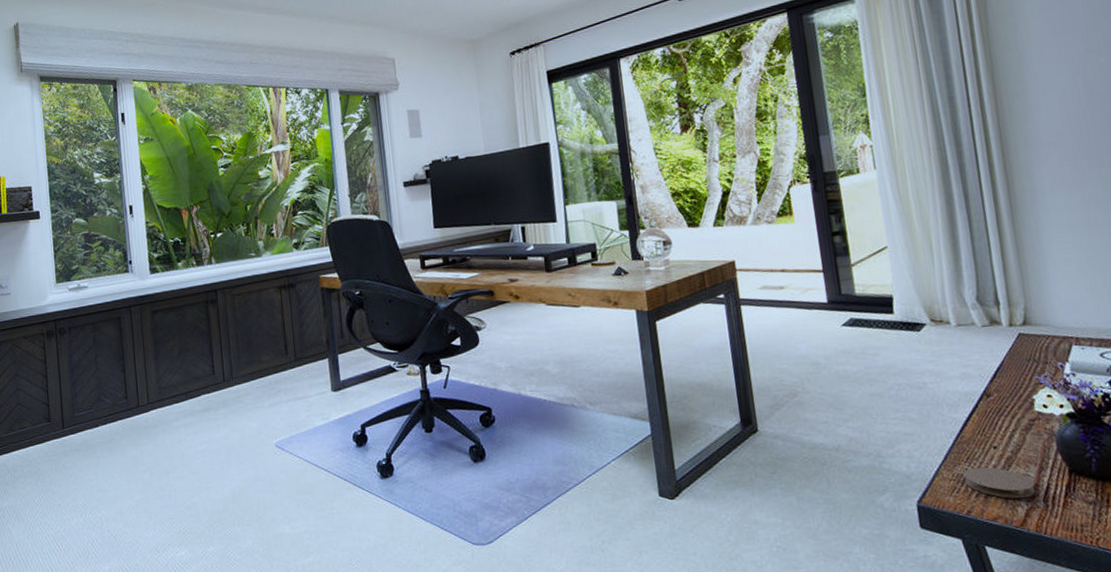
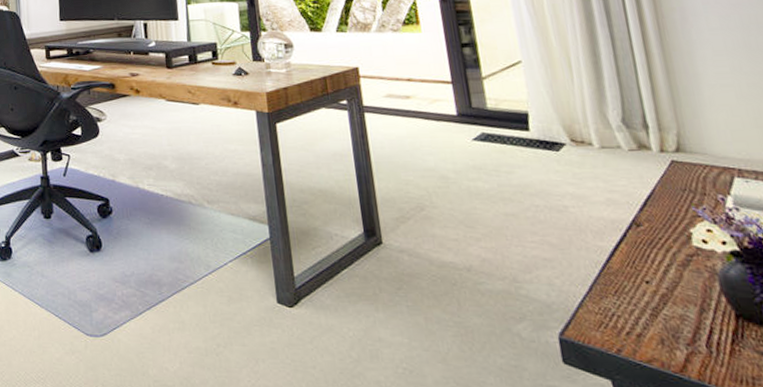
coaster: present [963,467,1036,499] -> none [611,302,697,342]

